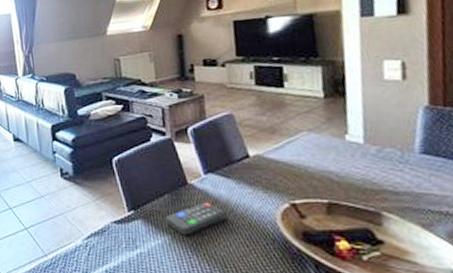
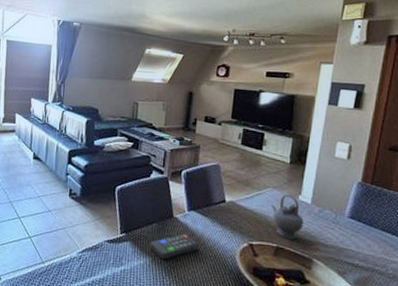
teapot: none [310,135,360,191] -> present [271,194,304,240]

